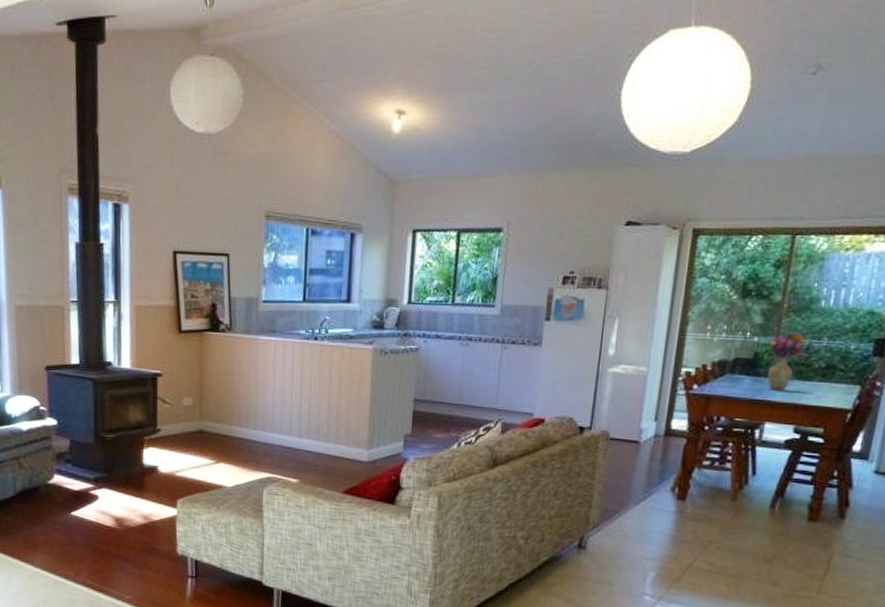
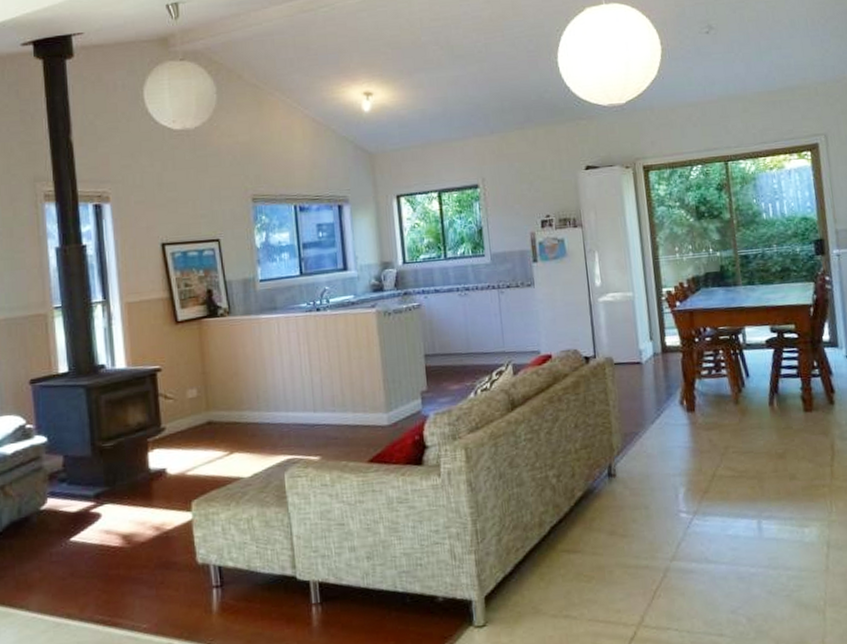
flower arrangement: present [767,329,809,391] -> none [730,241,762,297]

